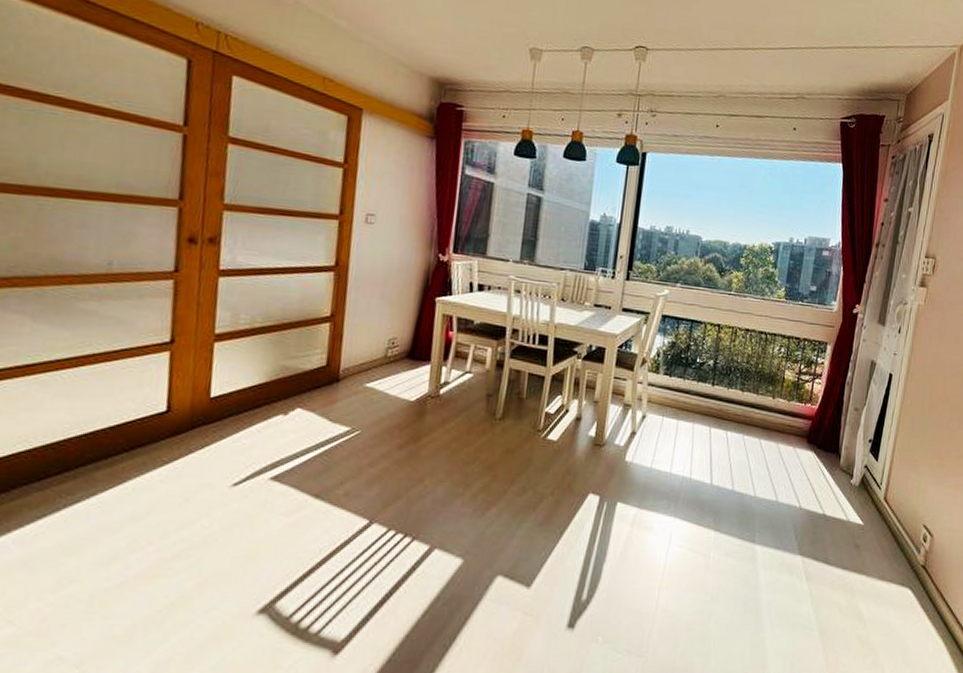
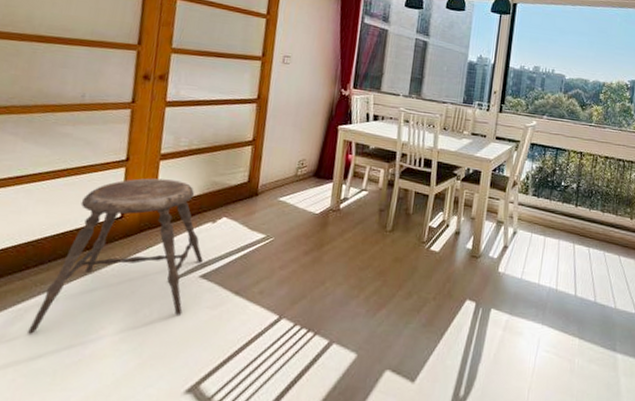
stool: none [51,363,274,555] -> present [26,178,203,334]

